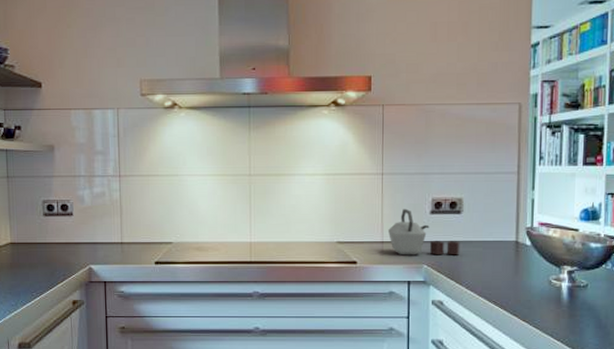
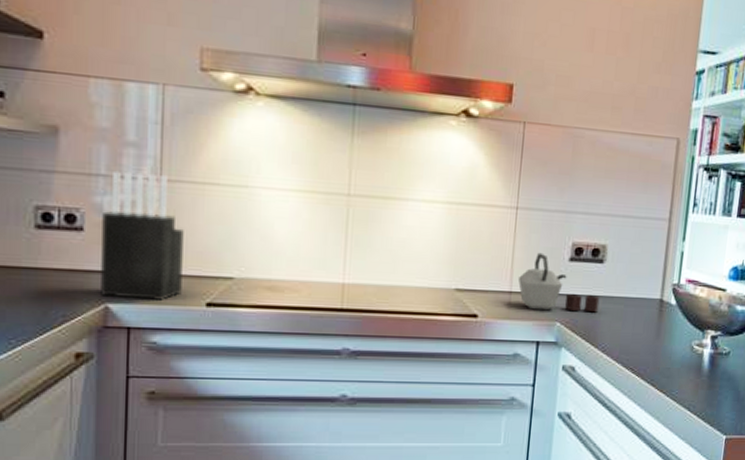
knife block: none [84,171,138,262] -> present [101,170,184,302]

